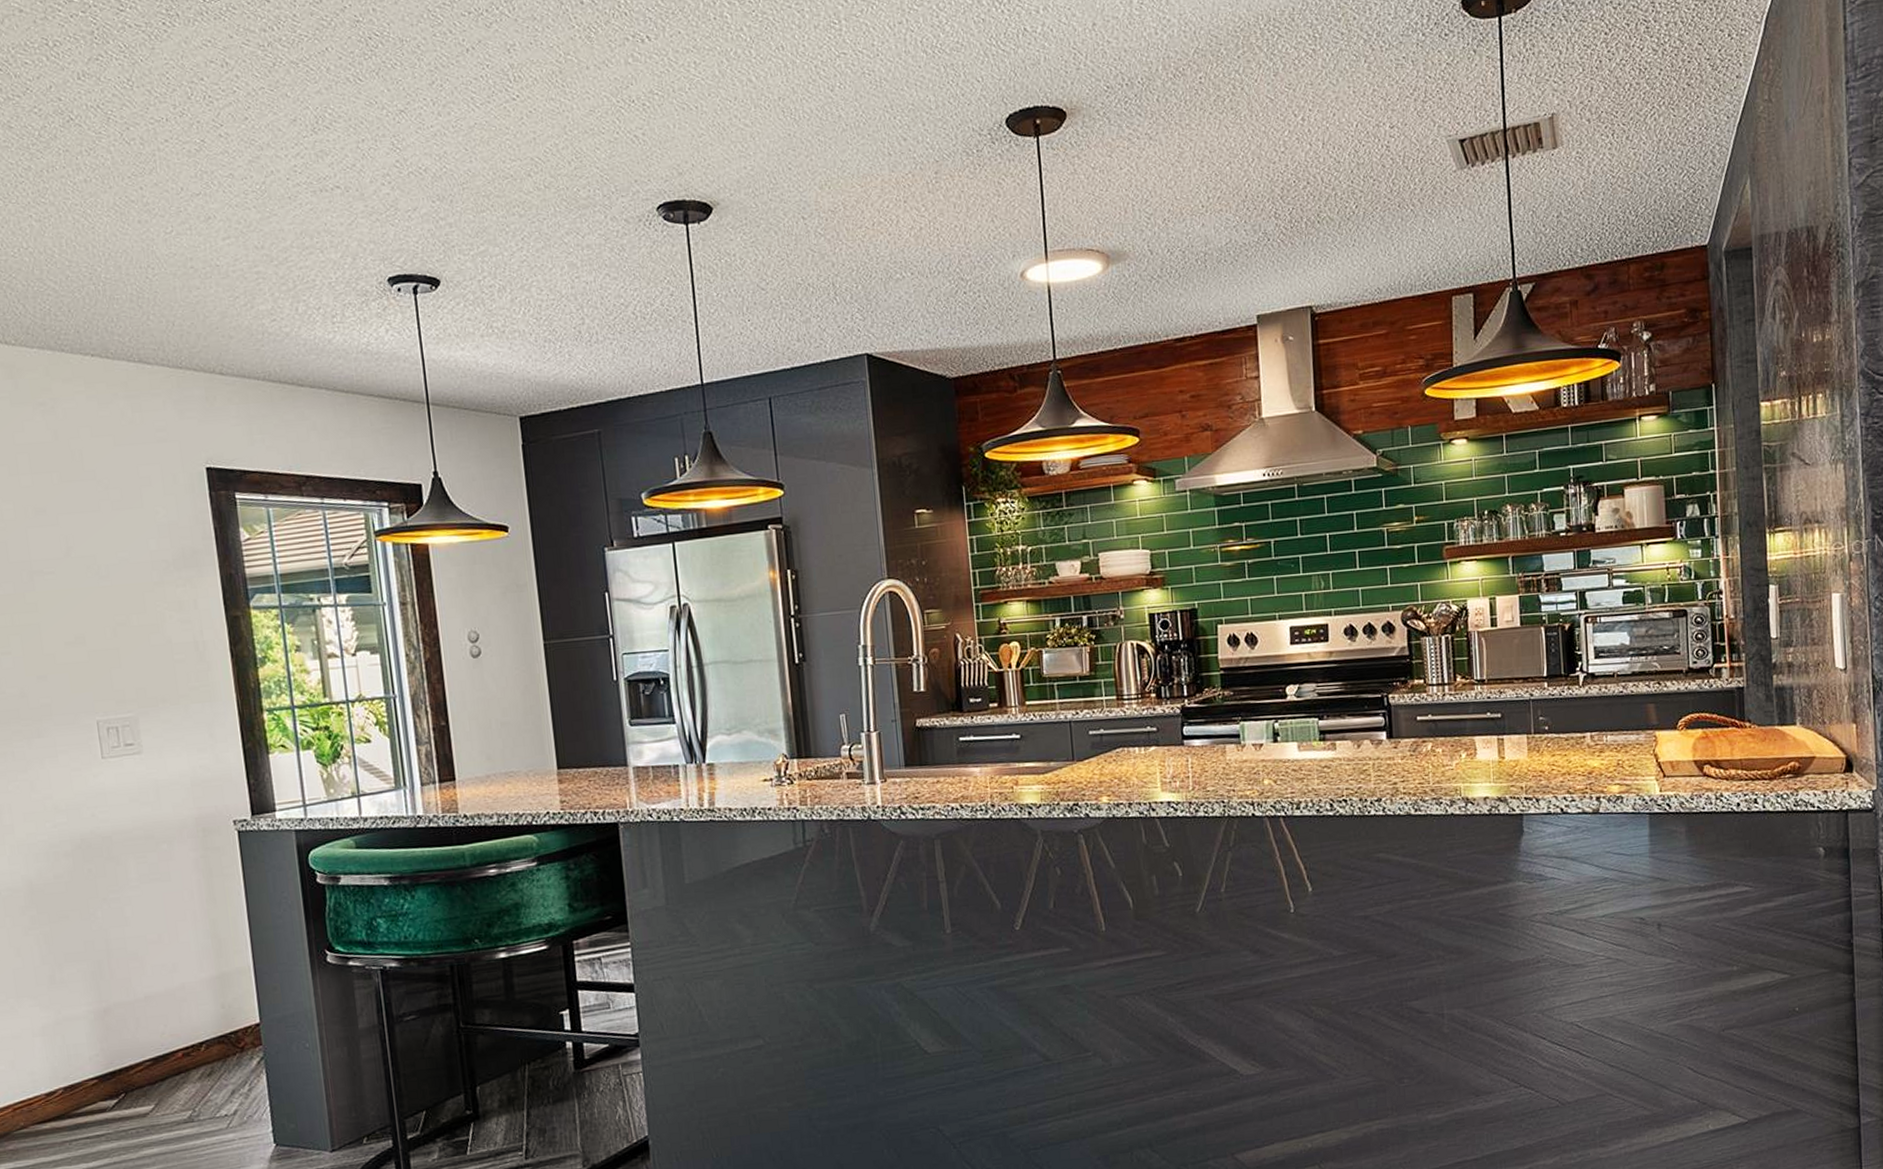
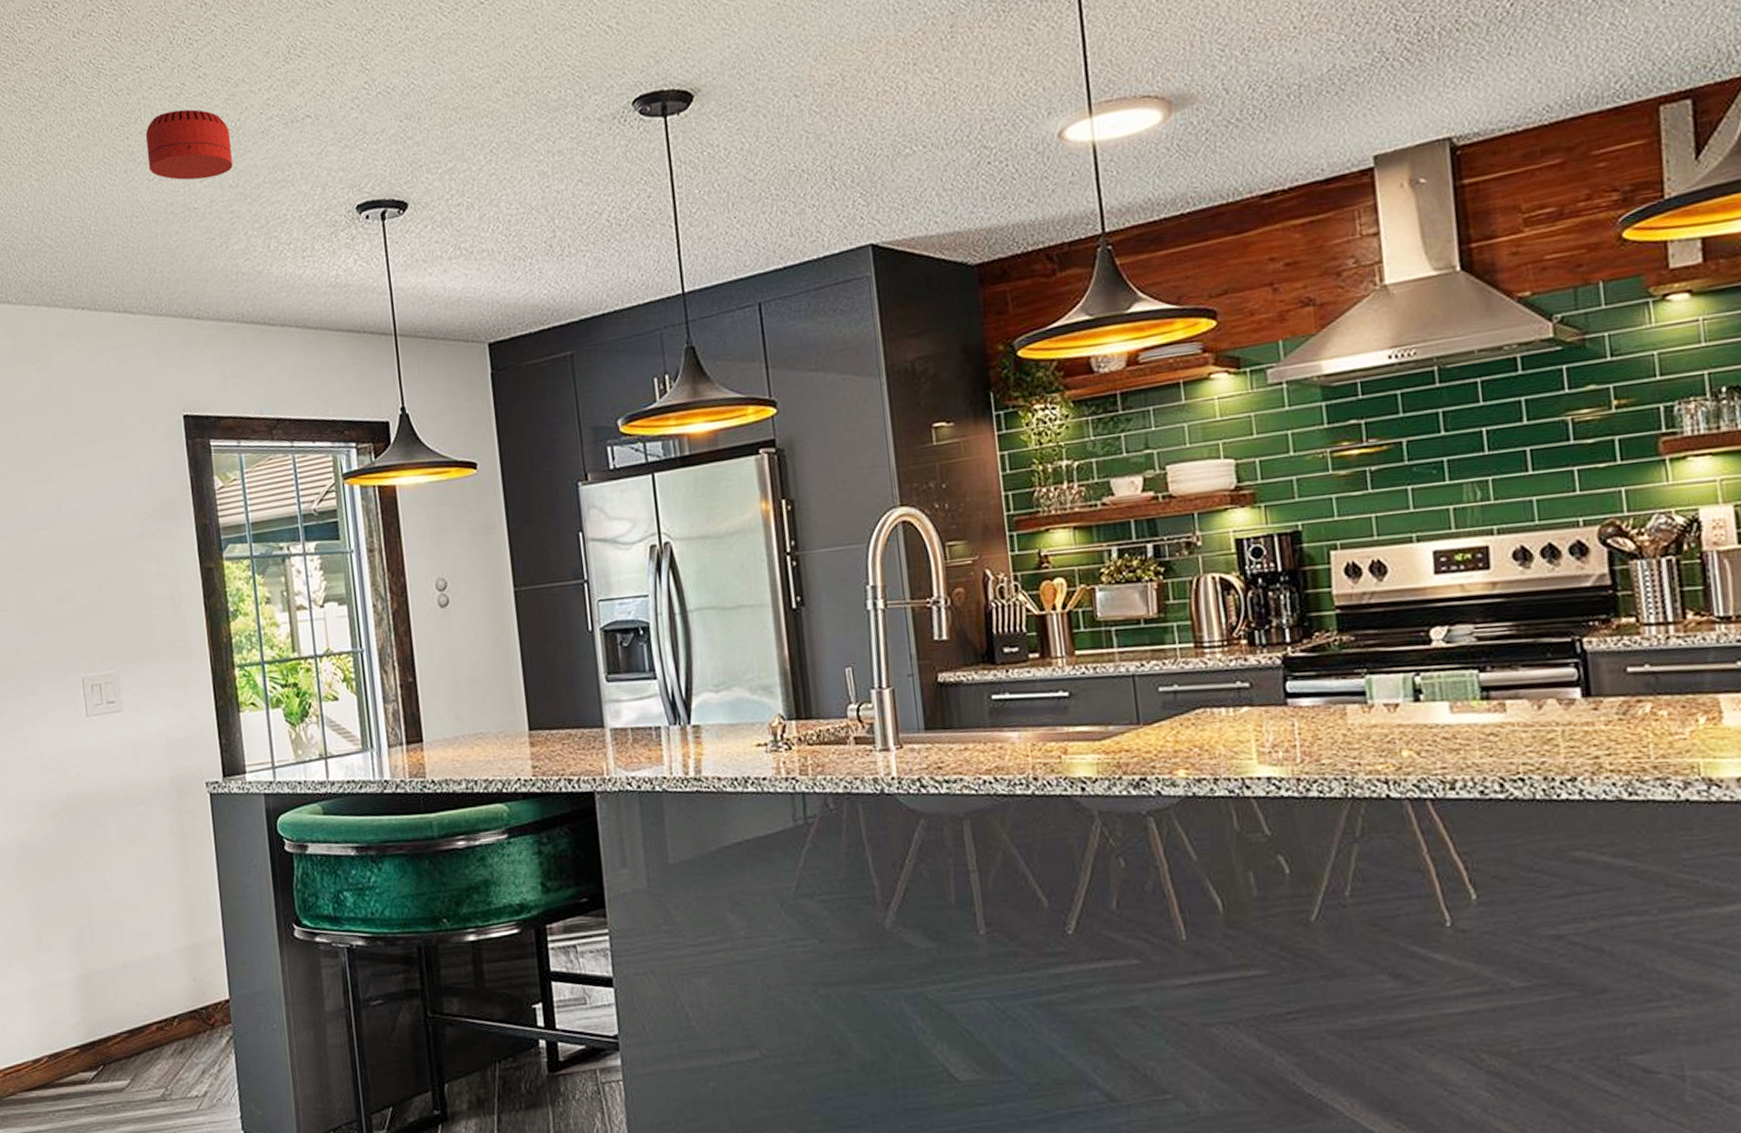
smoke detector: none [162,166,258,238] -> present [146,109,233,180]

